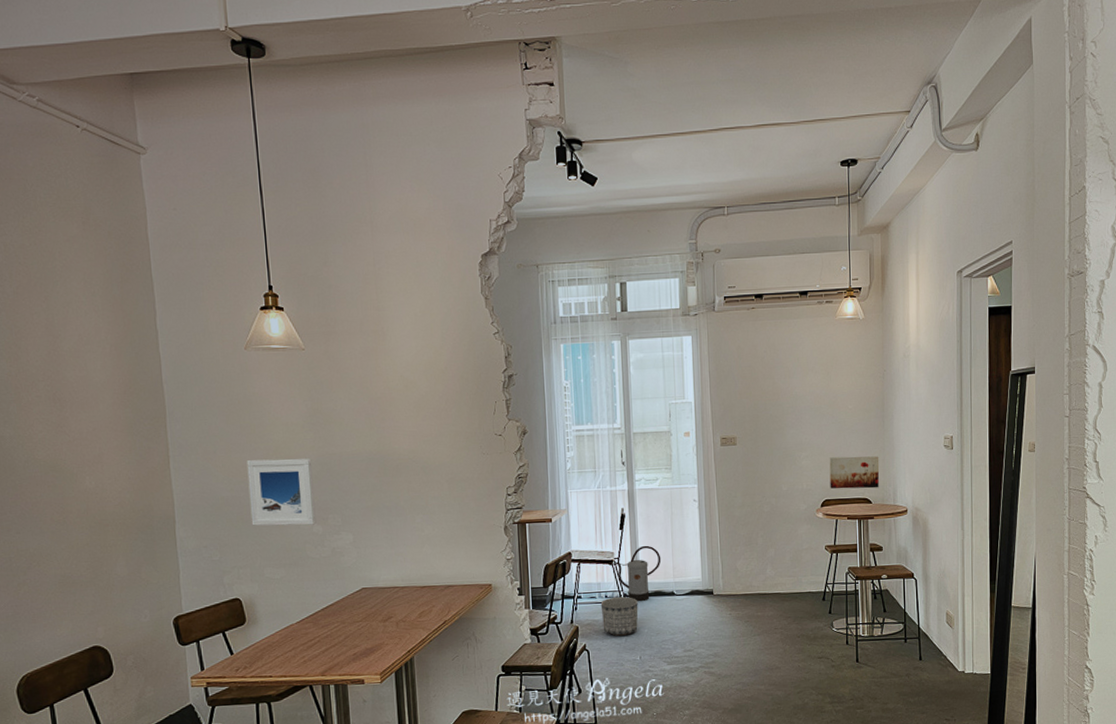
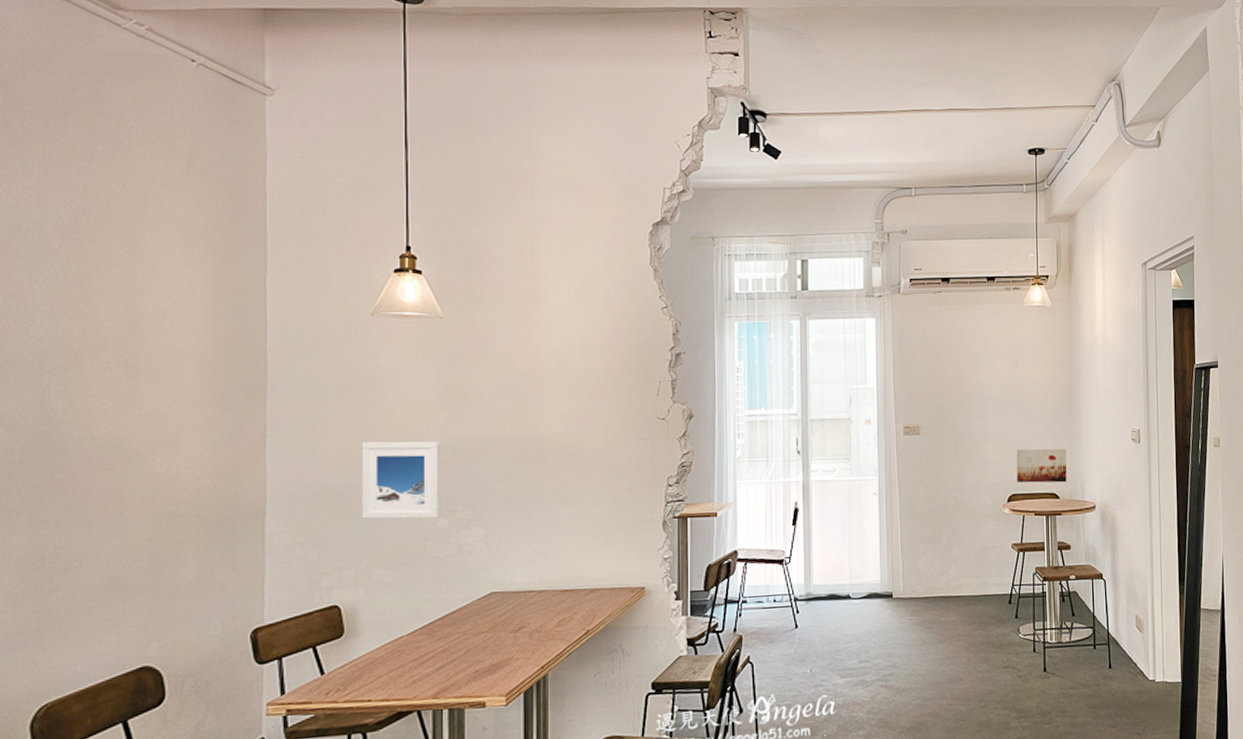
planter: present [600,596,638,636] -> none [768,600,810,646]
watering can: present [615,545,661,602] -> none [786,543,837,607]

